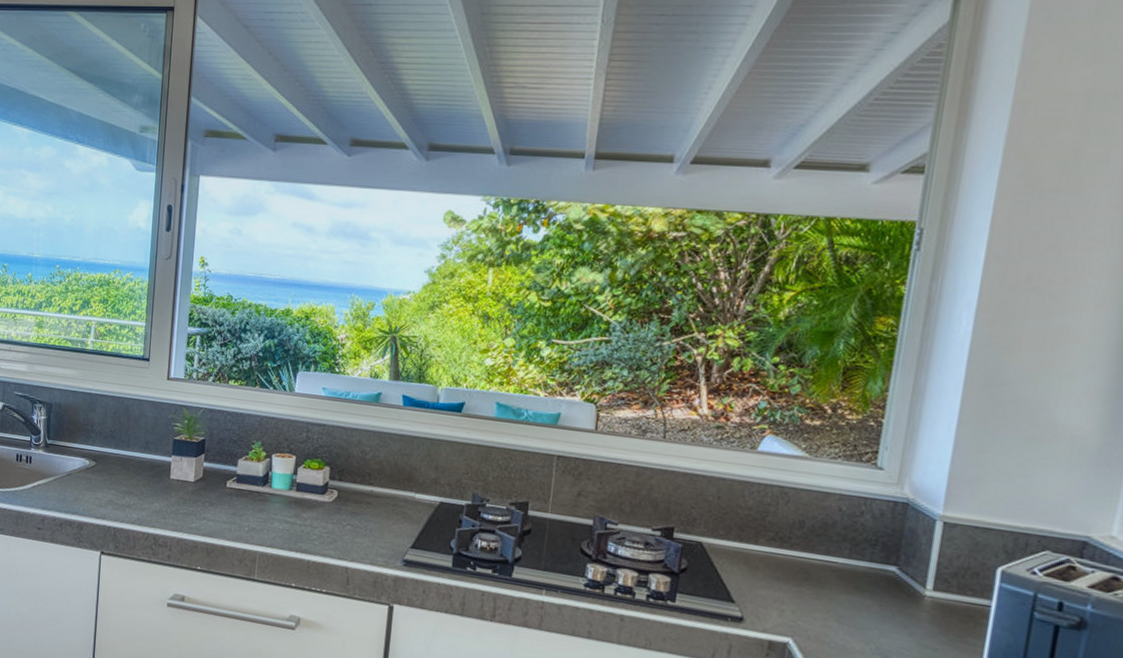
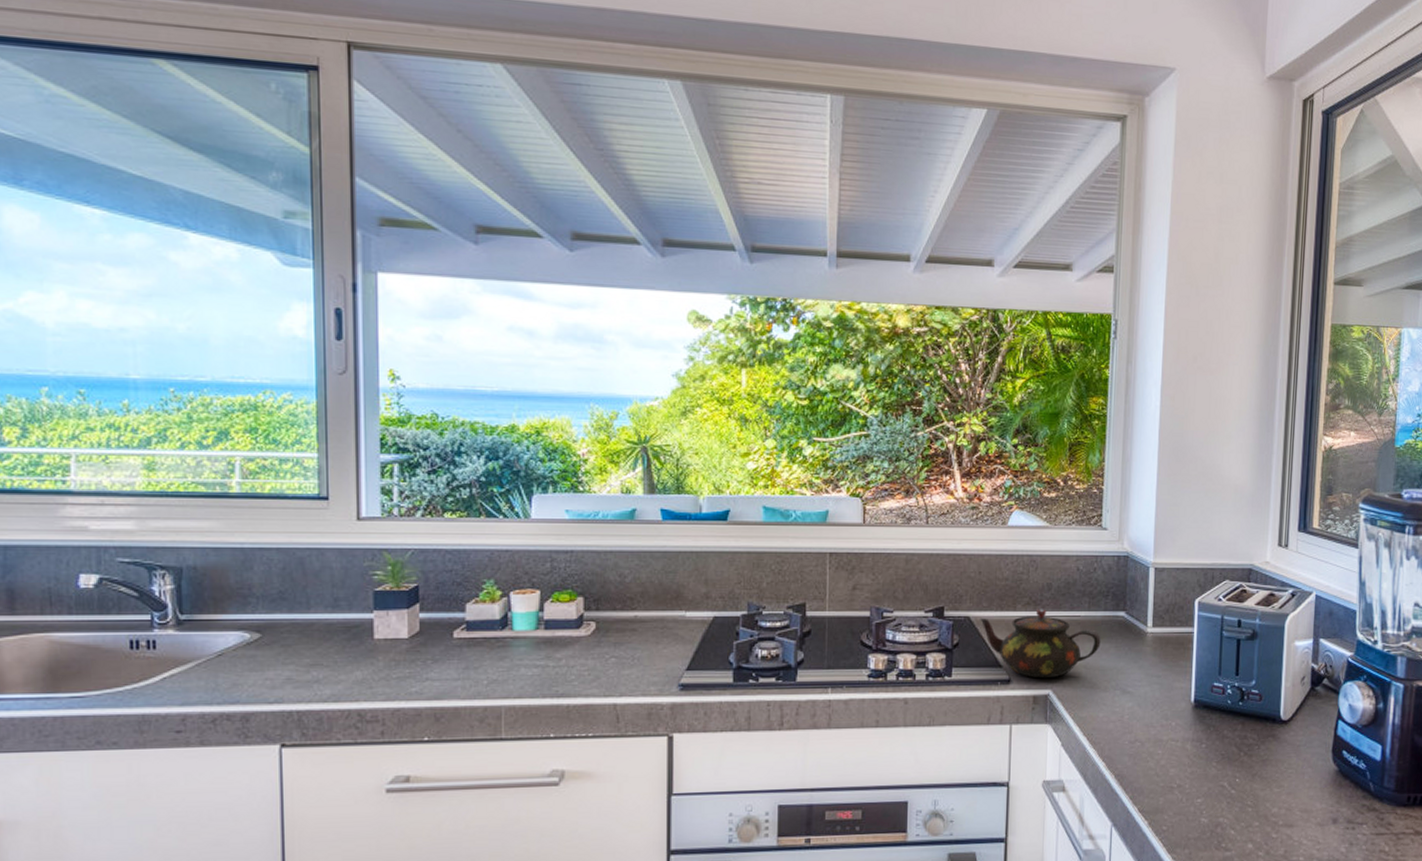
teapot: none [714,545,862,626] -> present [980,609,1101,679]

